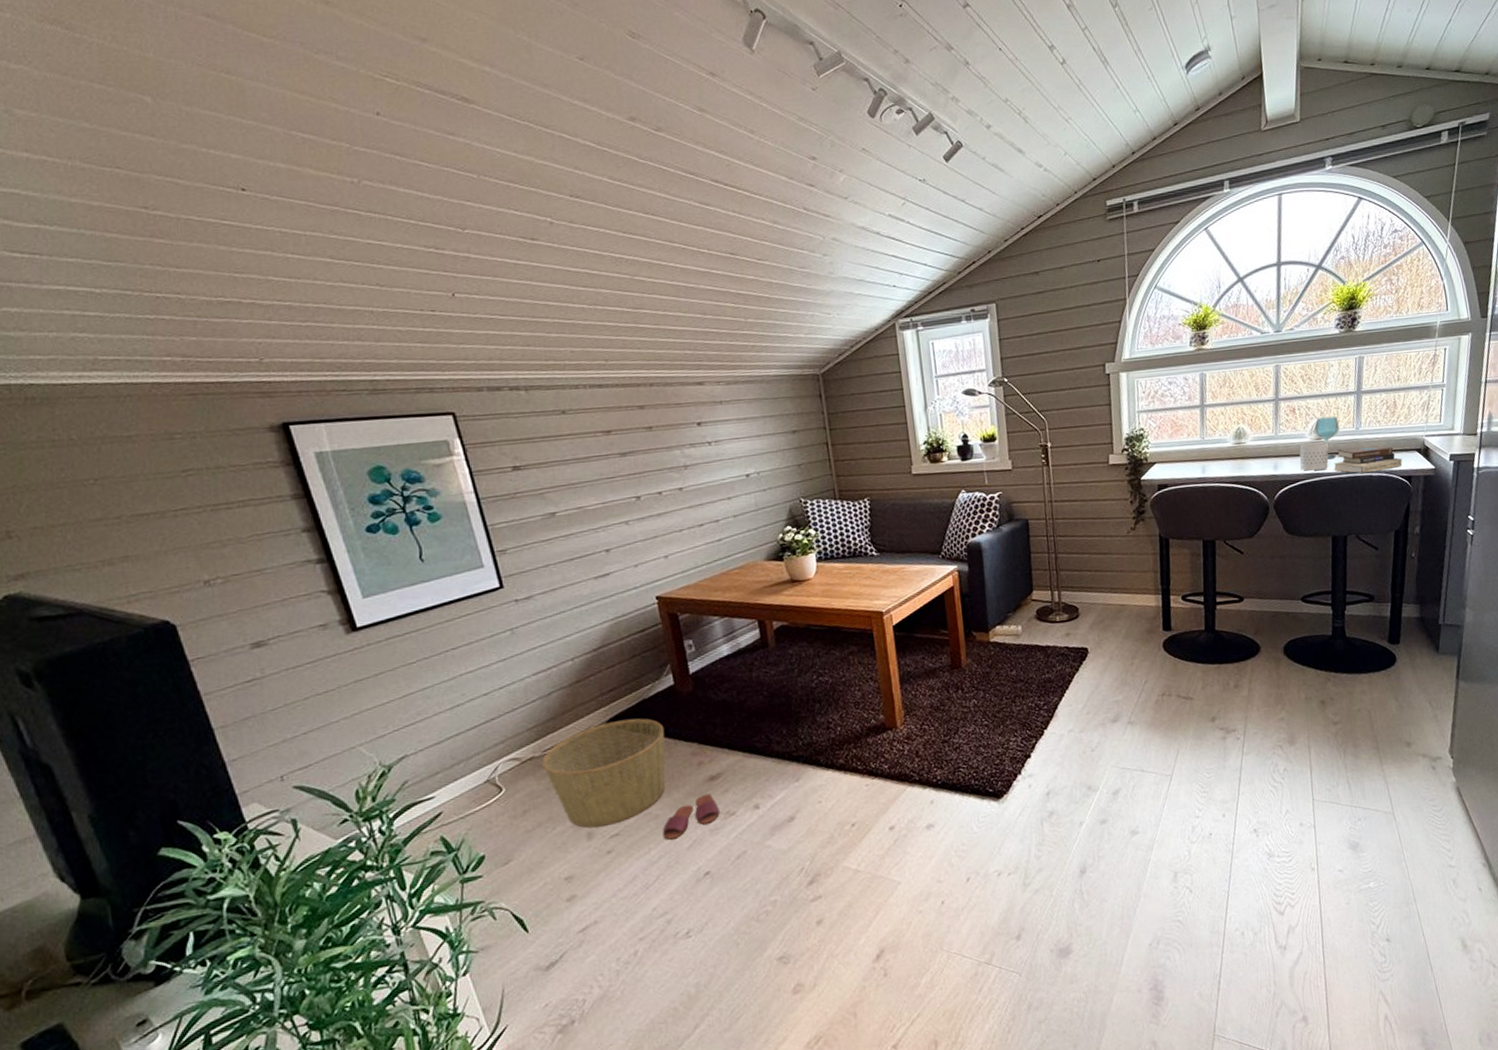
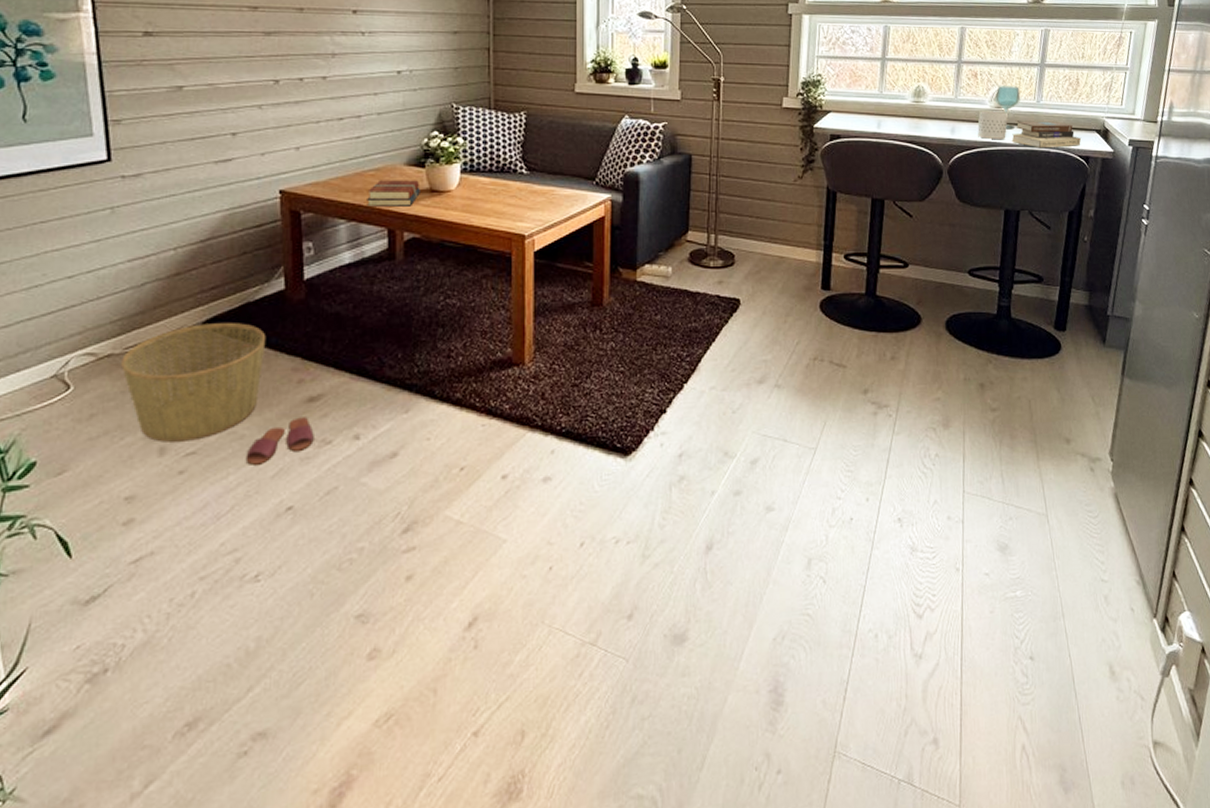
books: none [734,573,783,602] -> present [367,180,420,207]

